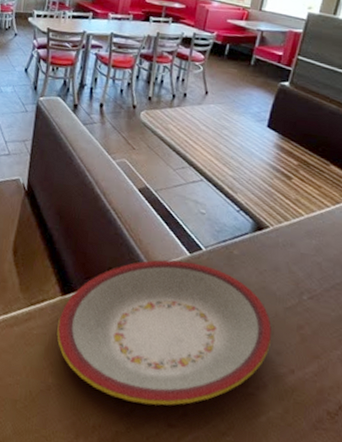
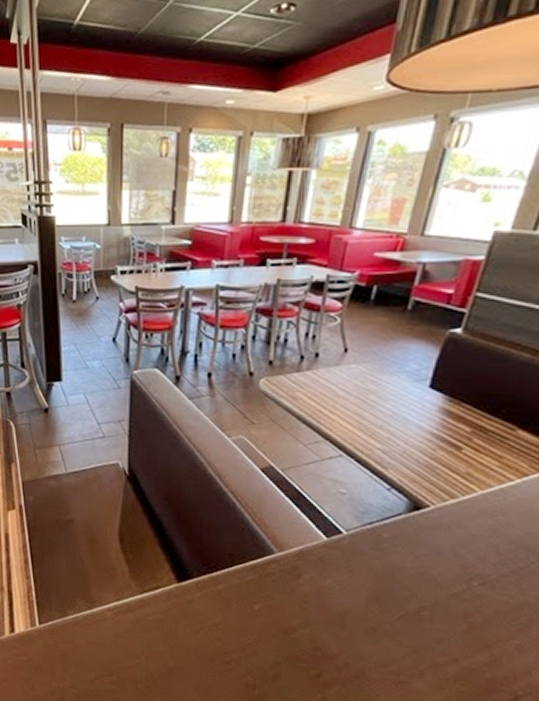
plate: present [57,259,272,406] -> none [175,544,431,691]

